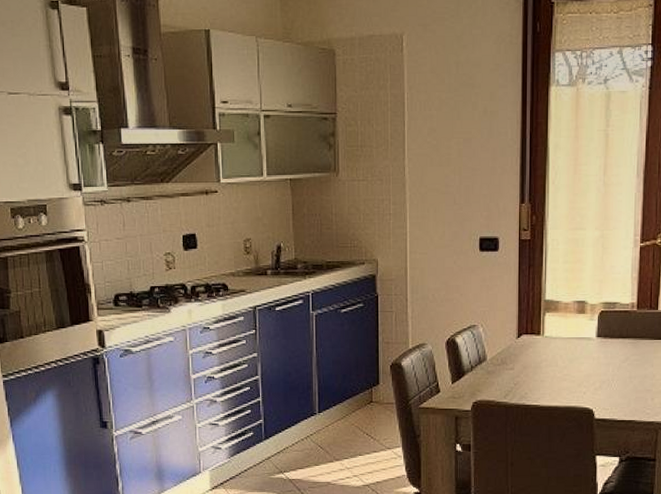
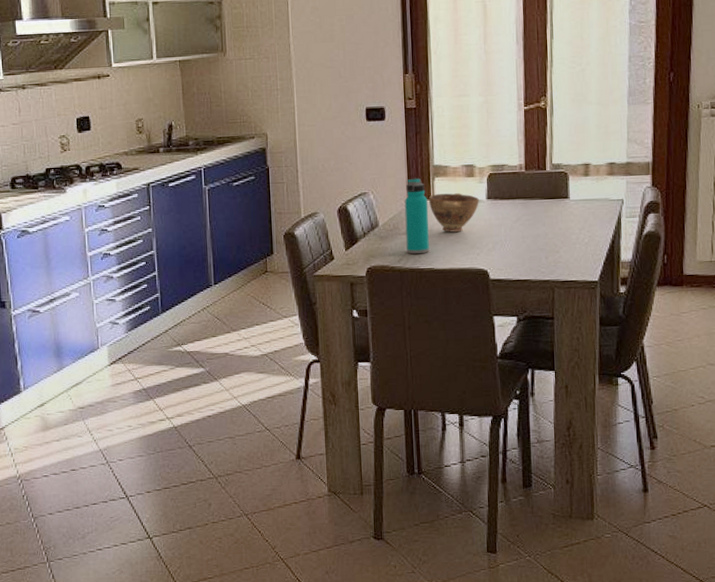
water bottle: none [513,312,538,391] -> present [404,178,429,255]
bowl: none [538,330,589,369] -> present [428,193,479,232]

